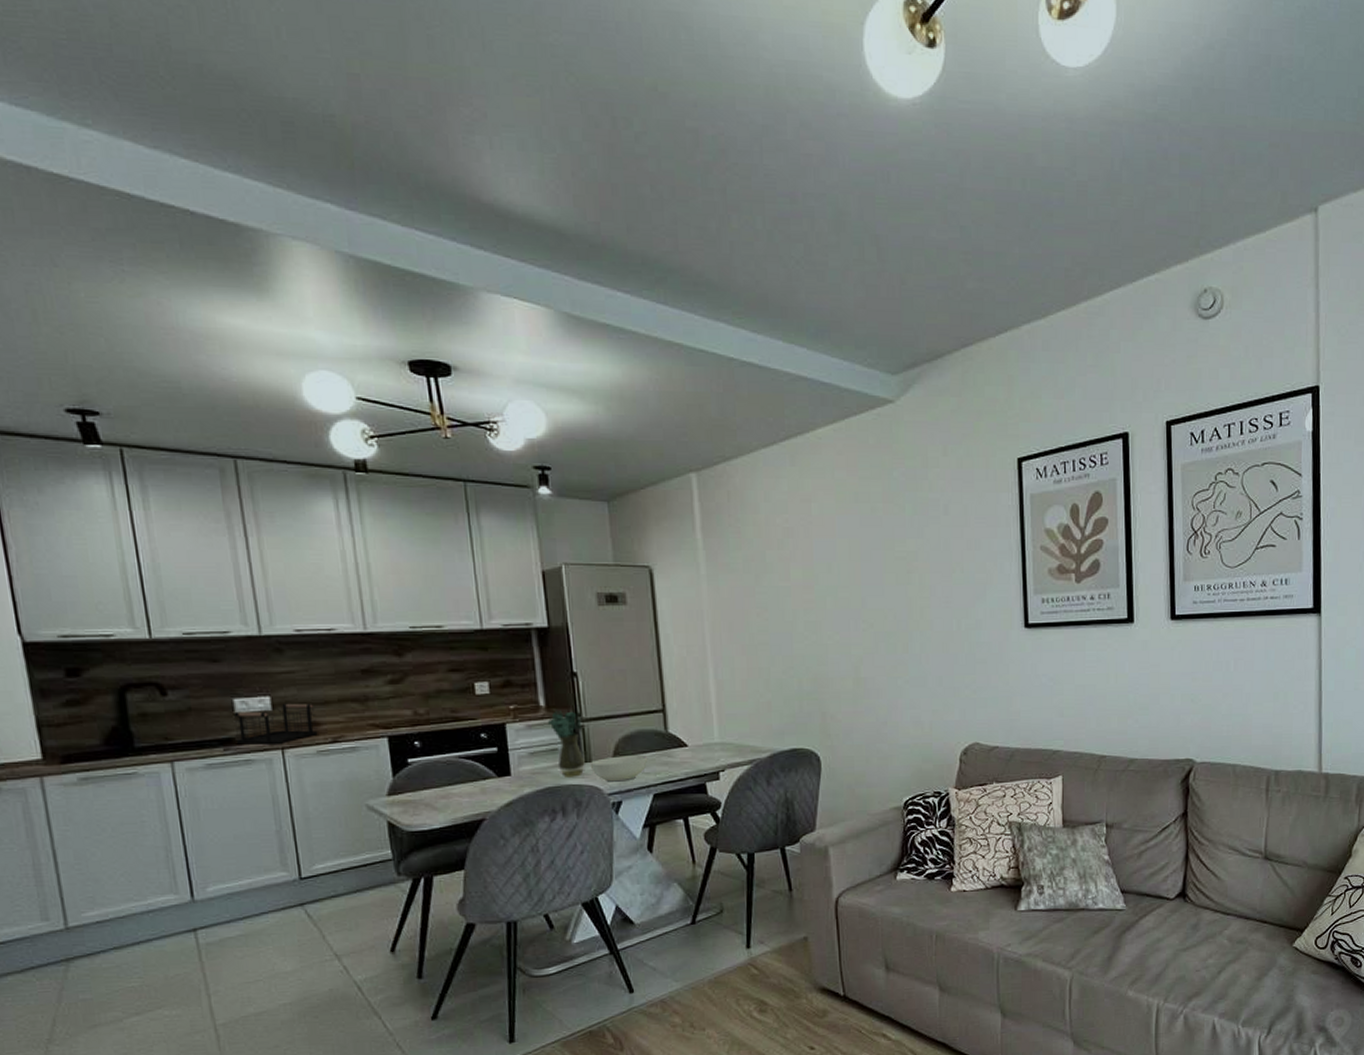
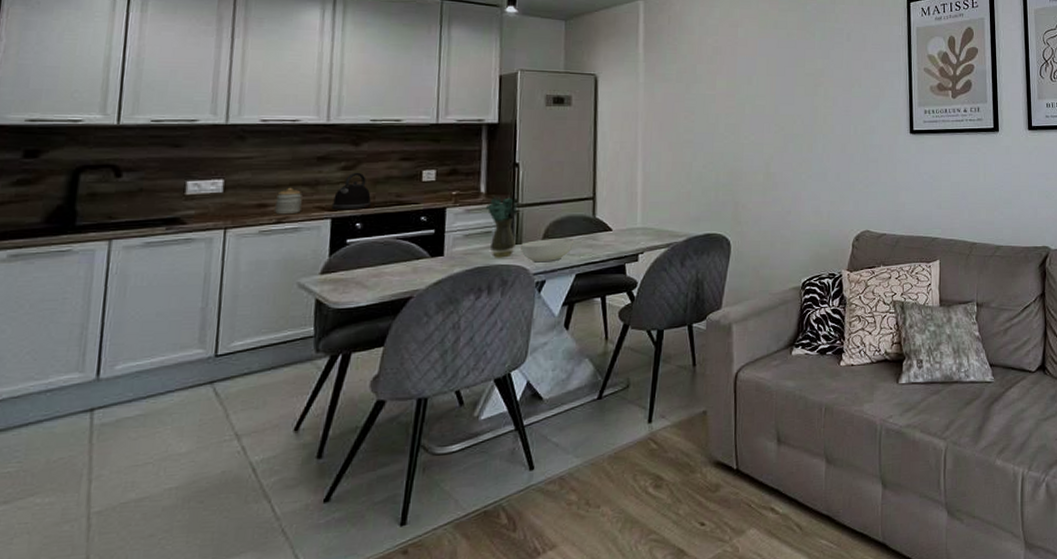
dish rack: present [234,703,318,745] -> none [180,186,265,225]
jar: none [326,703,355,734] -> present [273,187,302,215]
kettle: none [385,686,427,728] -> present [331,172,372,210]

